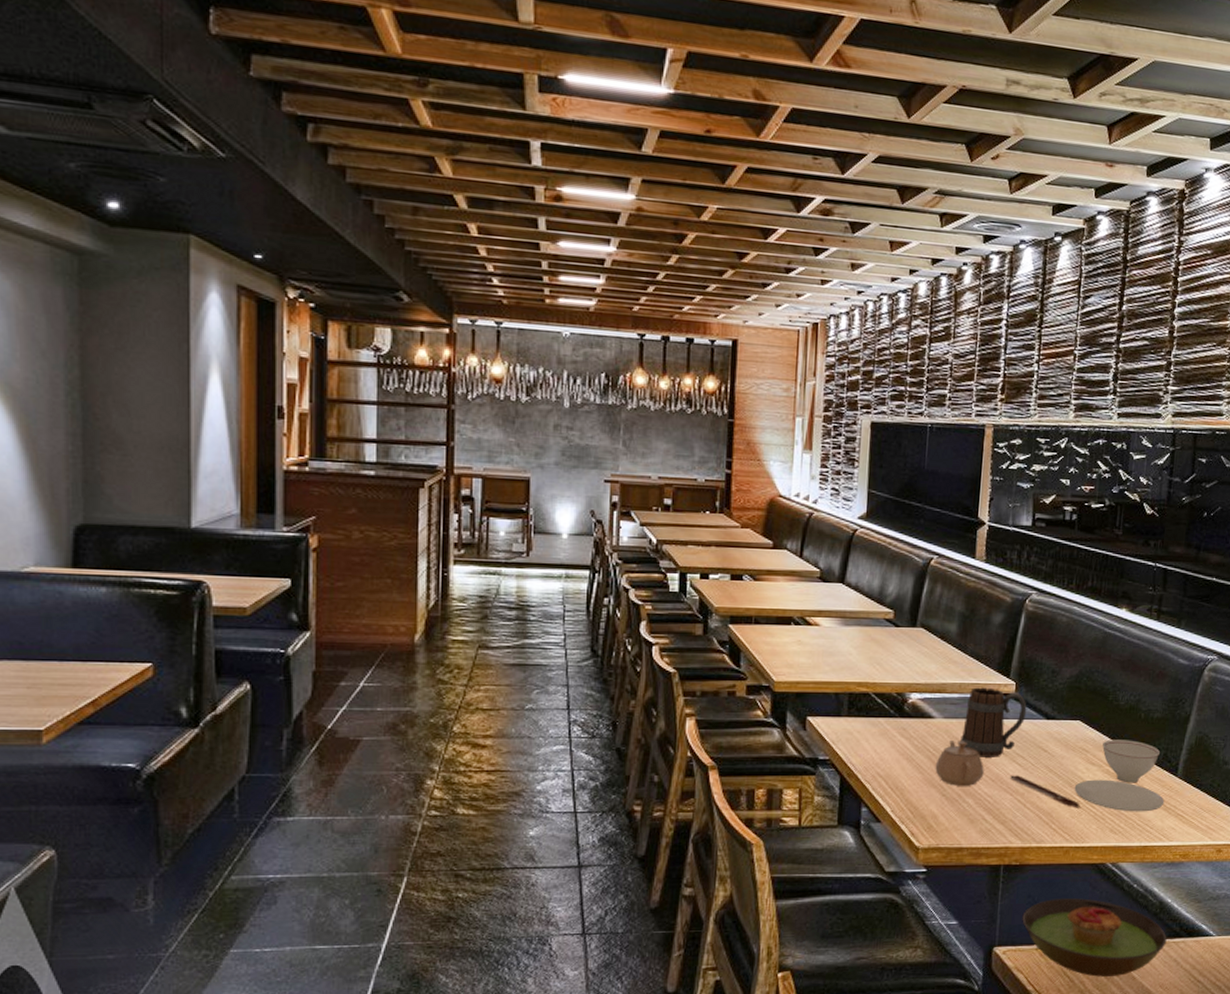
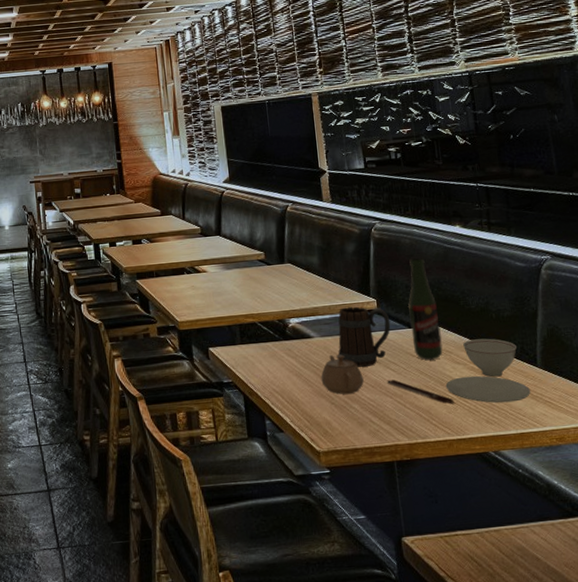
soup bowl: present [1022,898,1167,977] -> none [422,486,562,560]
beer bottle: none [1047,638,1084,758] -> present [407,256,443,360]

